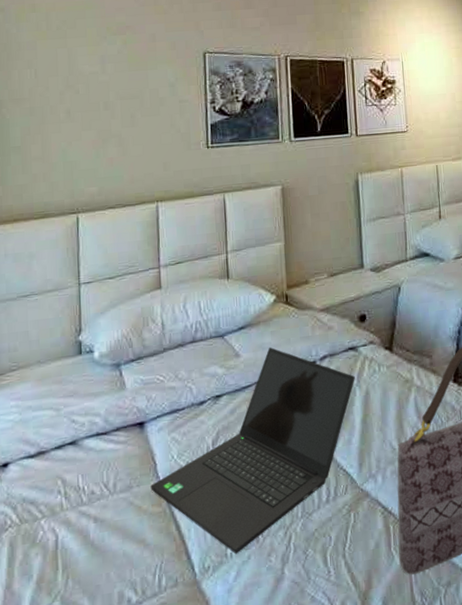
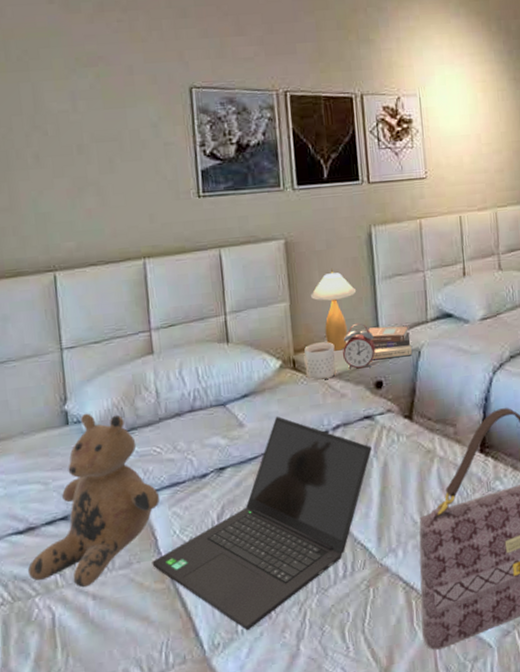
teddy bear: none [35,343,161,511] -> present [27,413,161,588]
mug: none [296,278,324,314] -> present [304,342,336,381]
table lamp: none [302,211,344,287] -> present [310,268,357,351]
alarm clock: none [331,261,360,304] -> present [343,323,376,370]
books: none [353,264,393,295] -> present [367,326,412,359]

